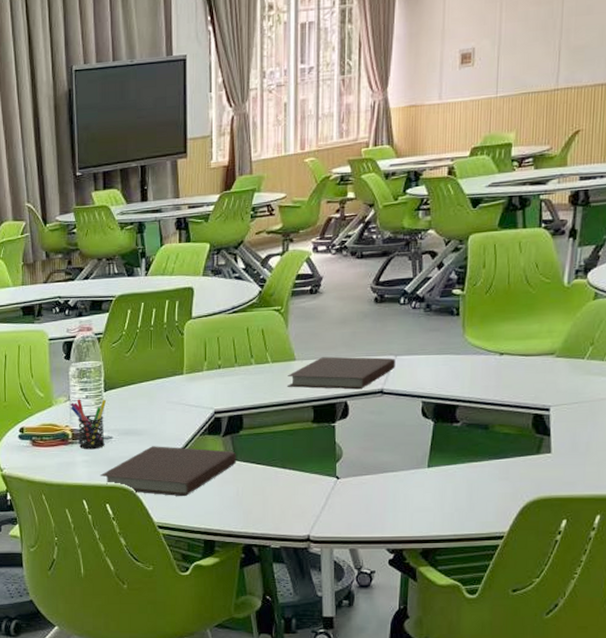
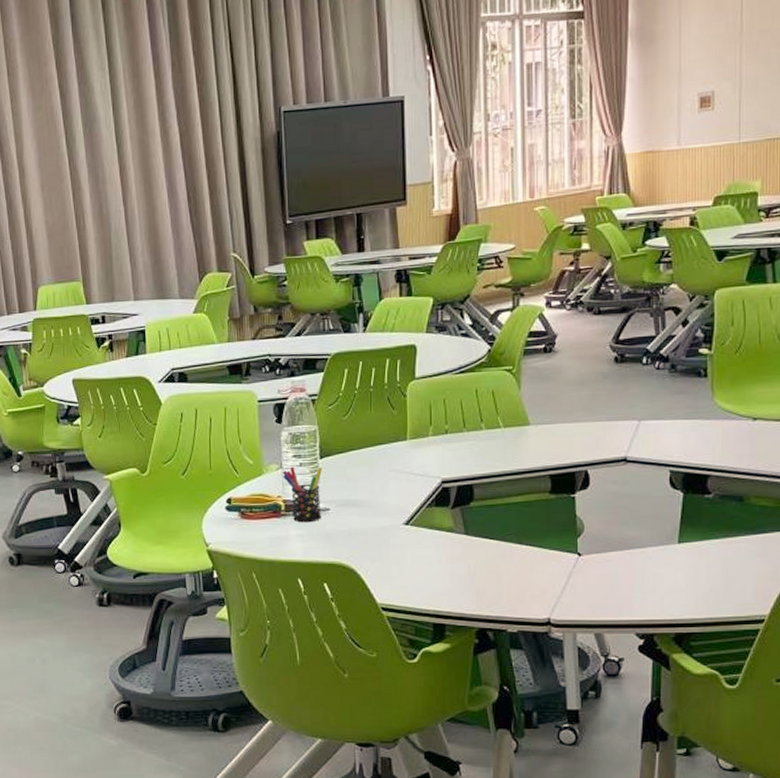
notebook: present [99,446,237,497] -> none [316,519,468,575]
notebook: present [288,356,396,390] -> none [522,421,639,457]

